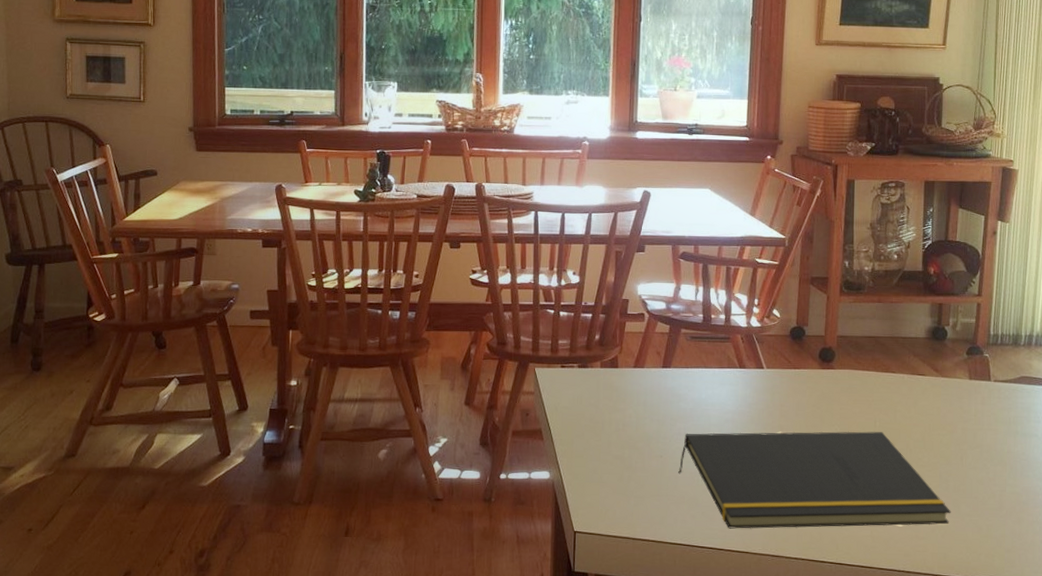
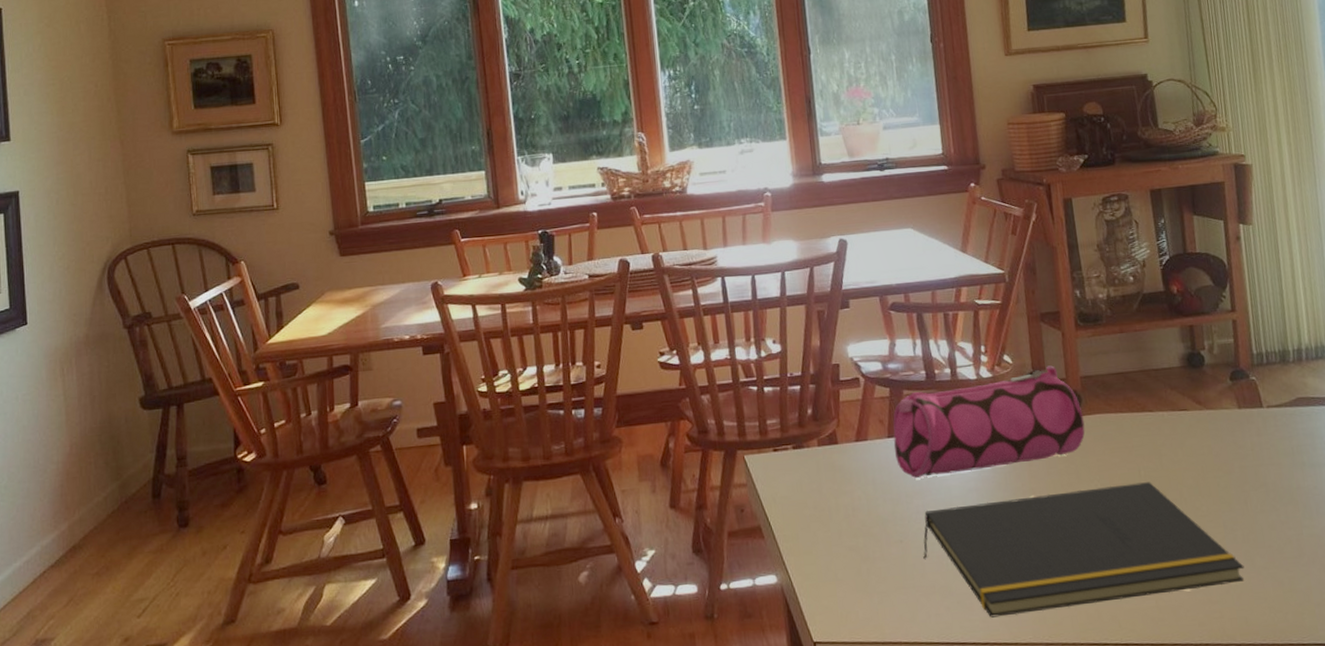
pencil case: none [666,323,835,406] -> present [893,365,1085,479]

